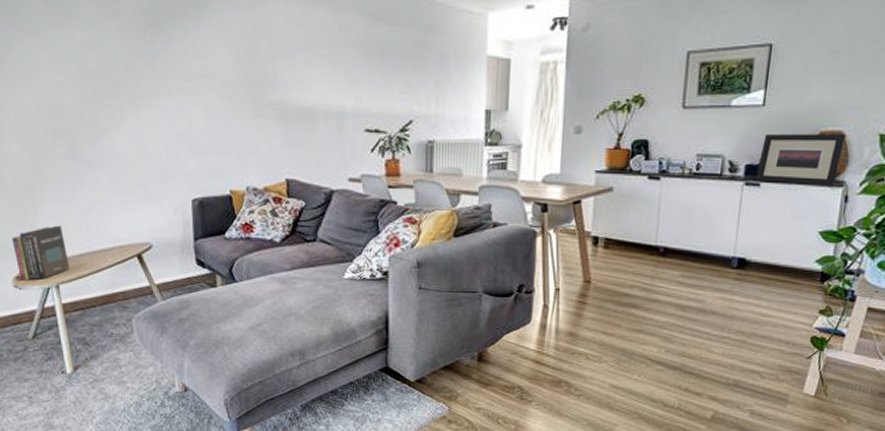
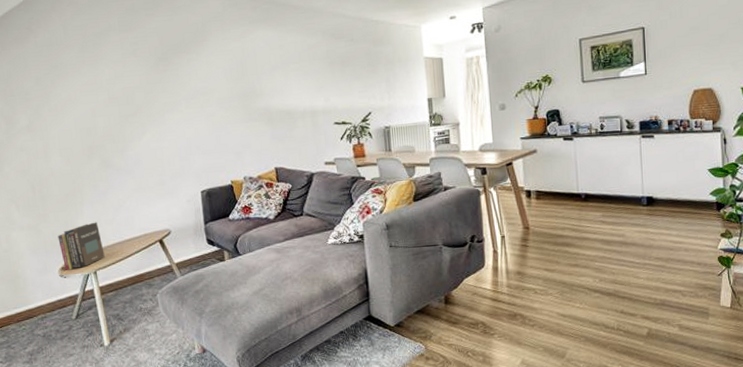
picture frame: present [755,133,846,186] -> none [649,90,716,134]

